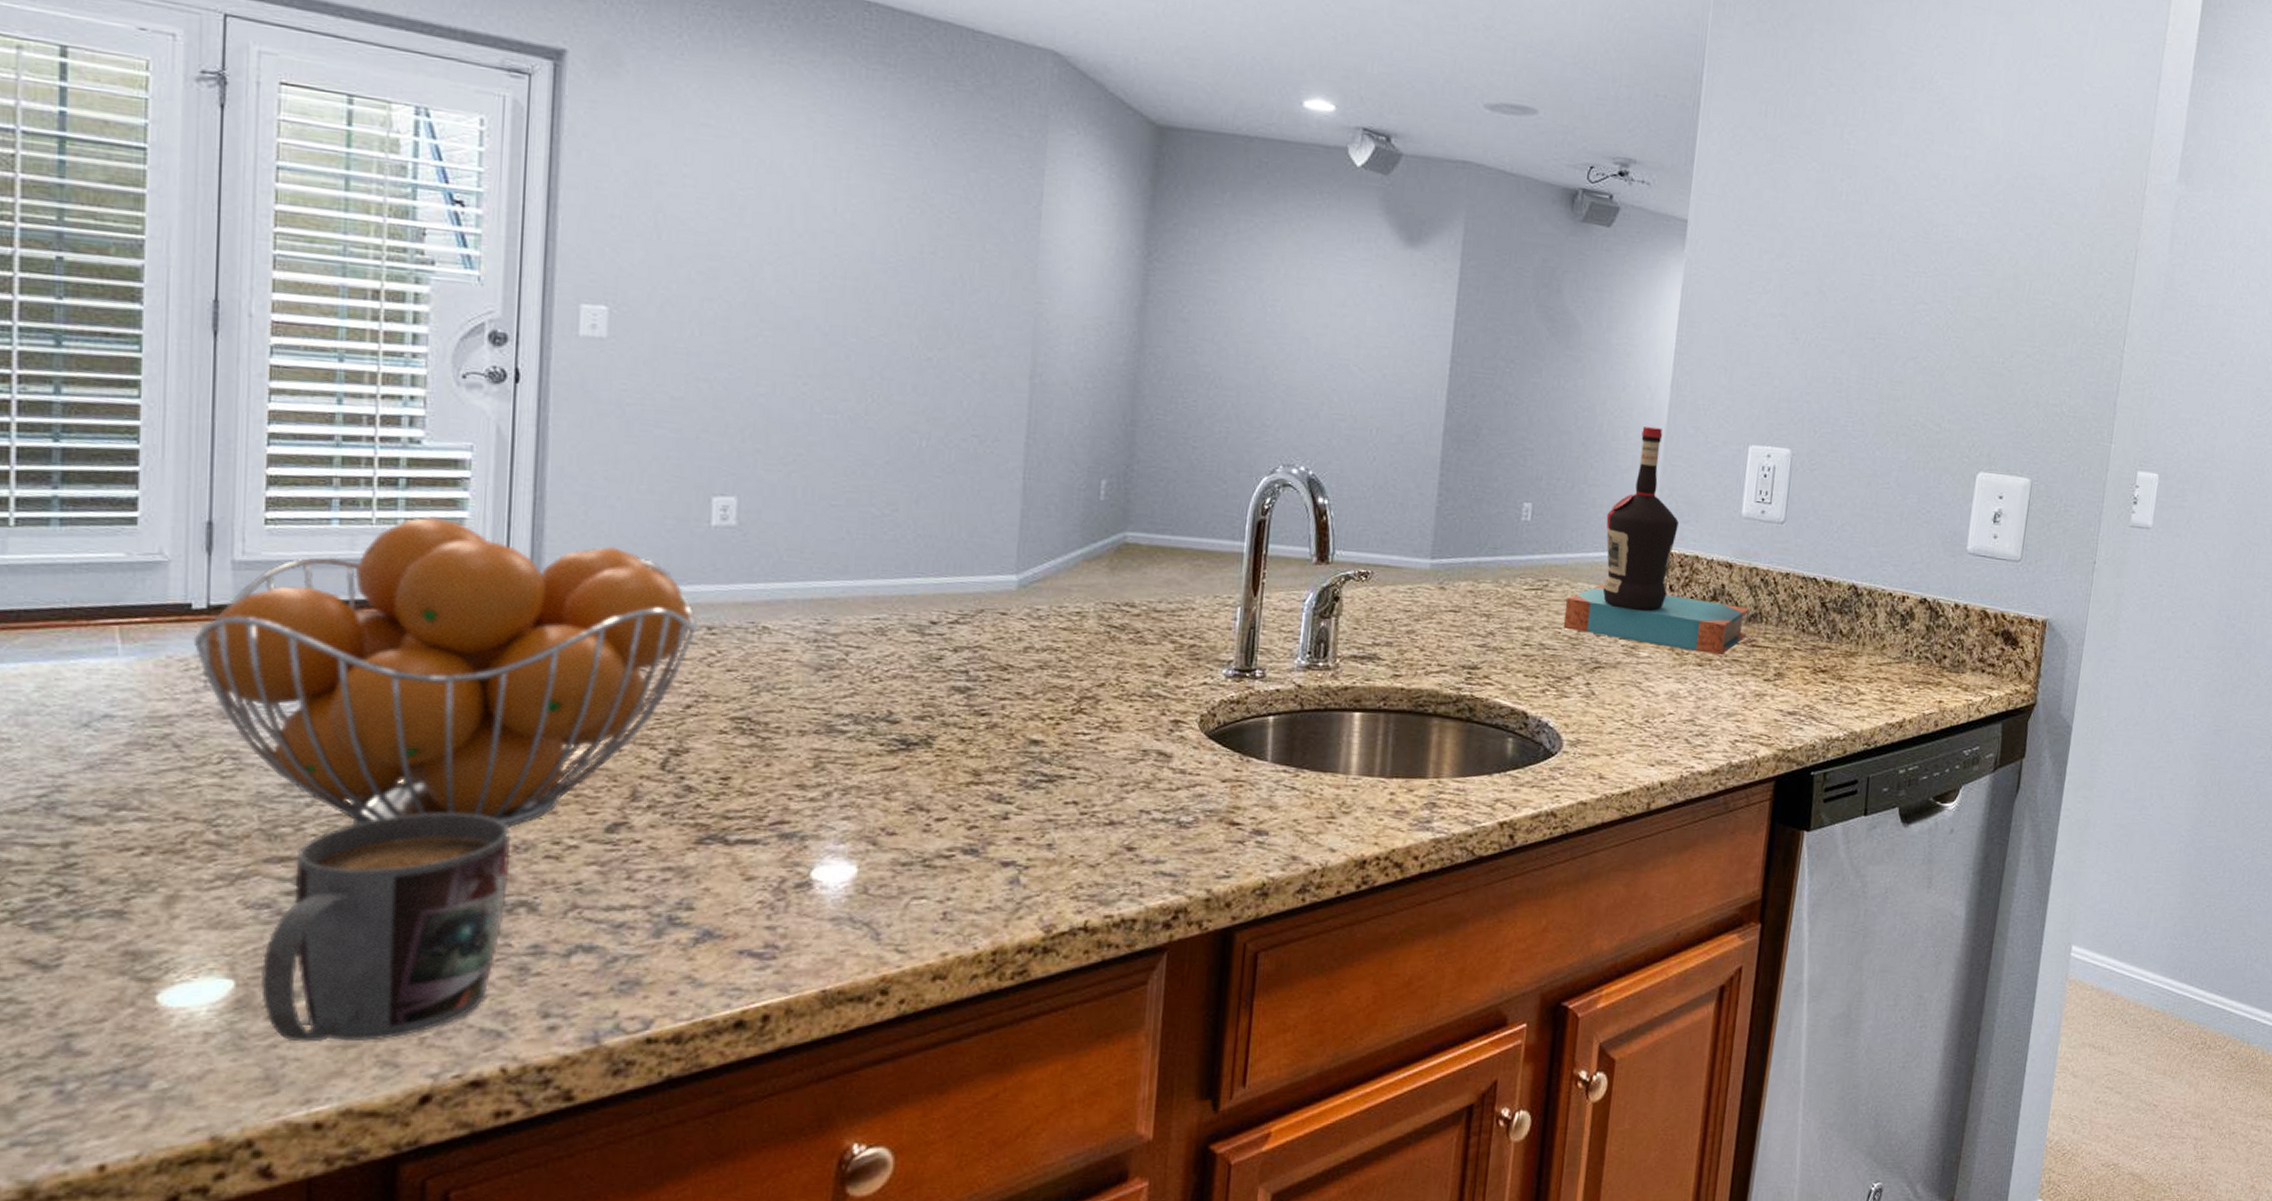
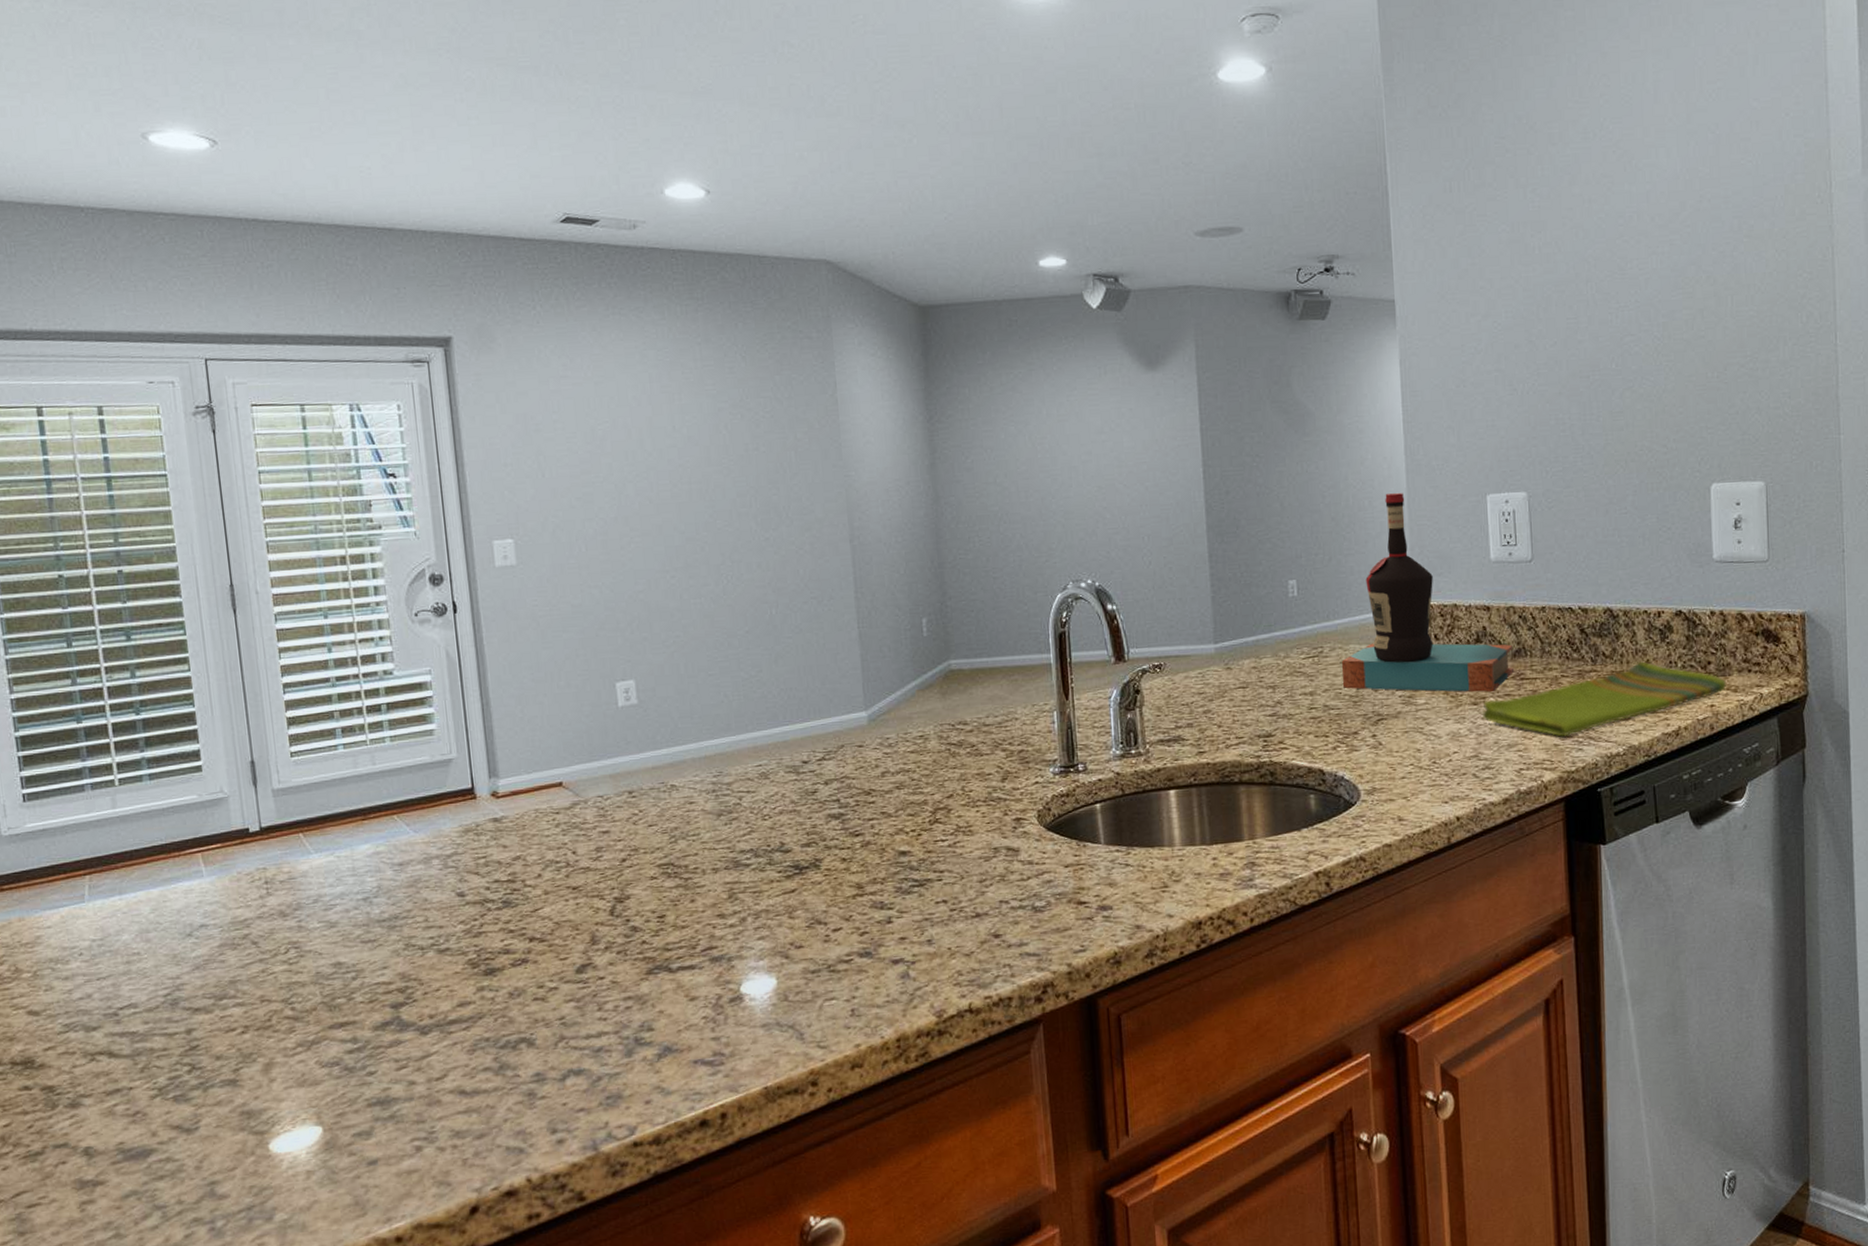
fruit basket: present [193,517,697,827] -> none [253,732,620,991]
mug: present [260,812,510,1043] -> none [340,970,511,1172]
dish towel: none [1705,645,1959,713] -> present [1481,661,1727,737]

